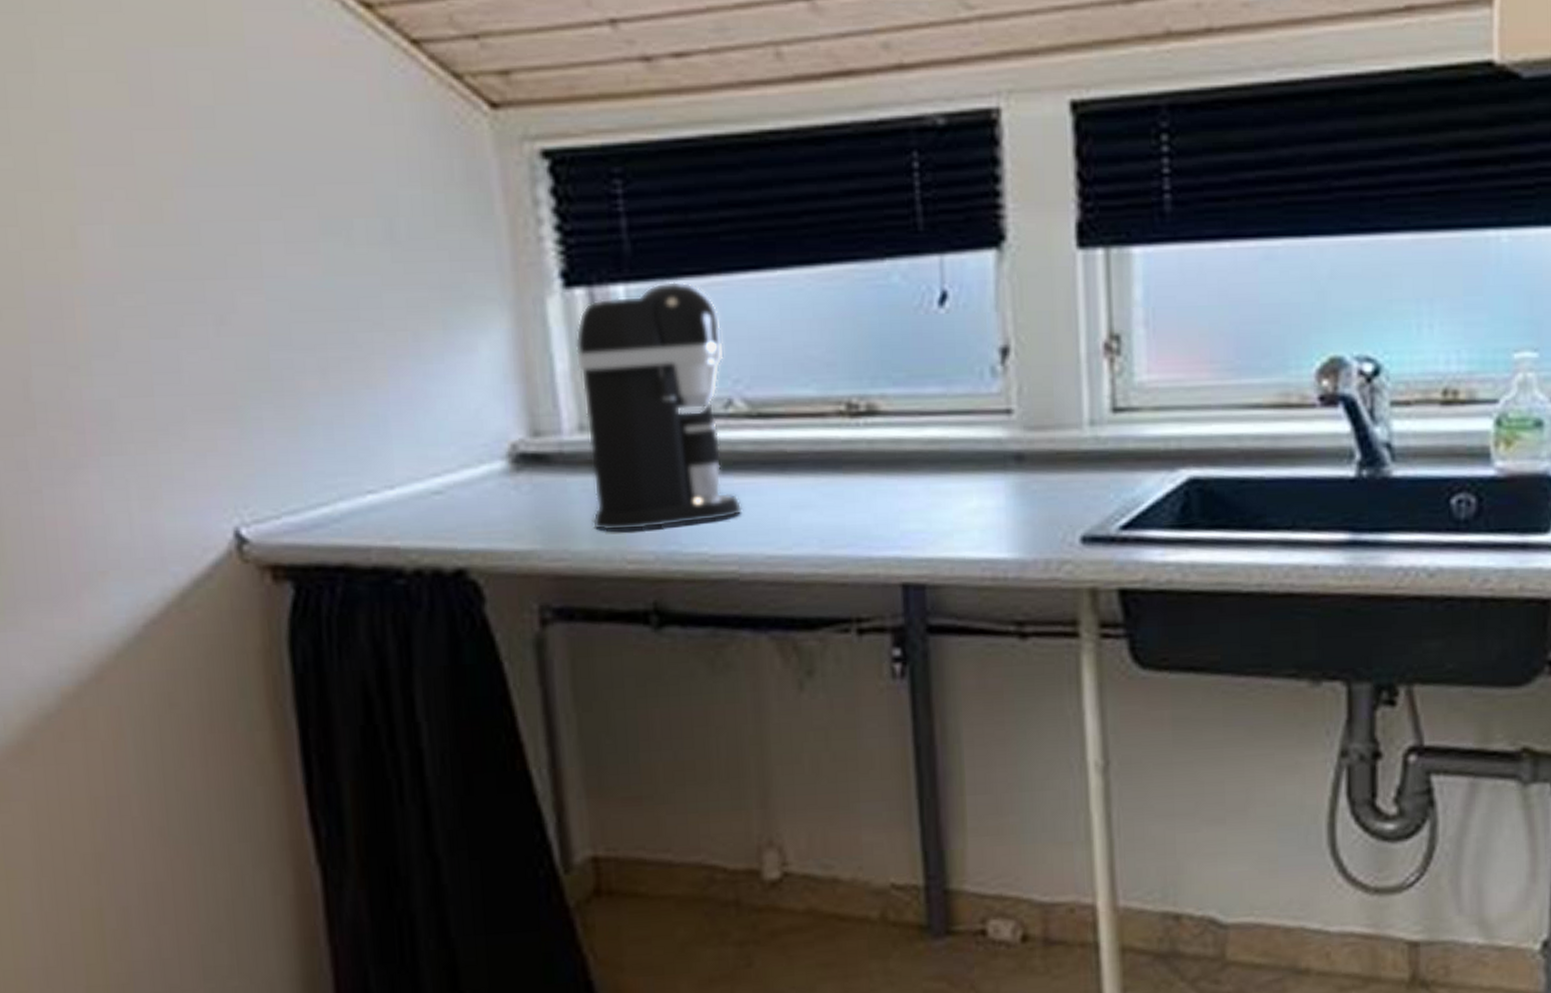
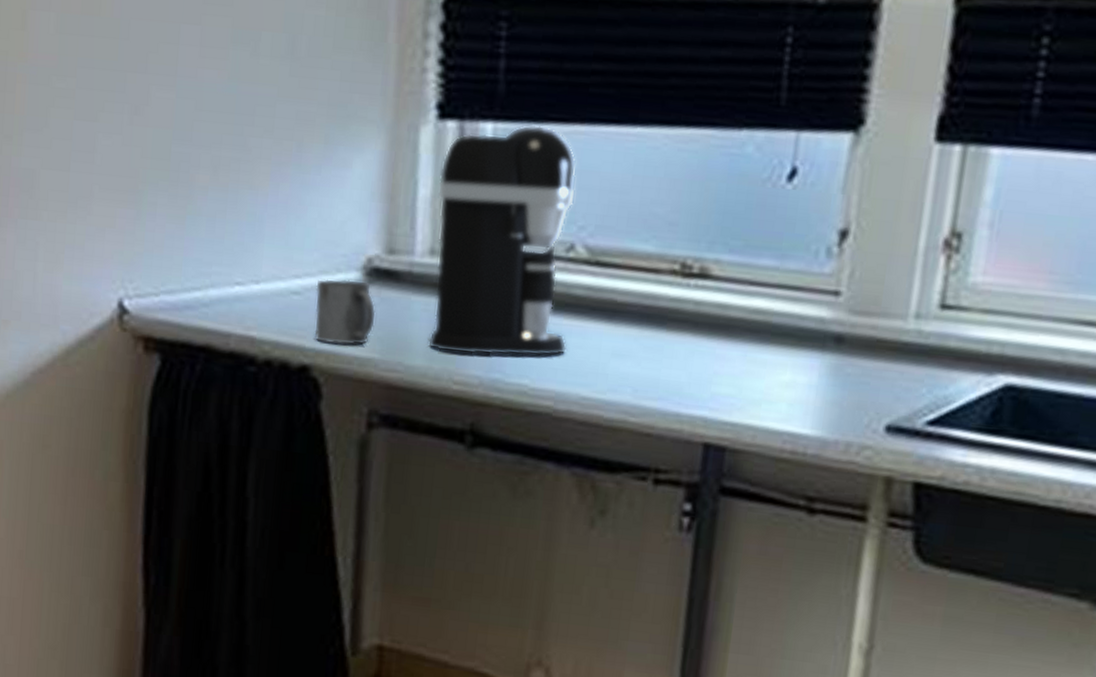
mug: none [459,469,531,541] -> present [315,279,376,345]

